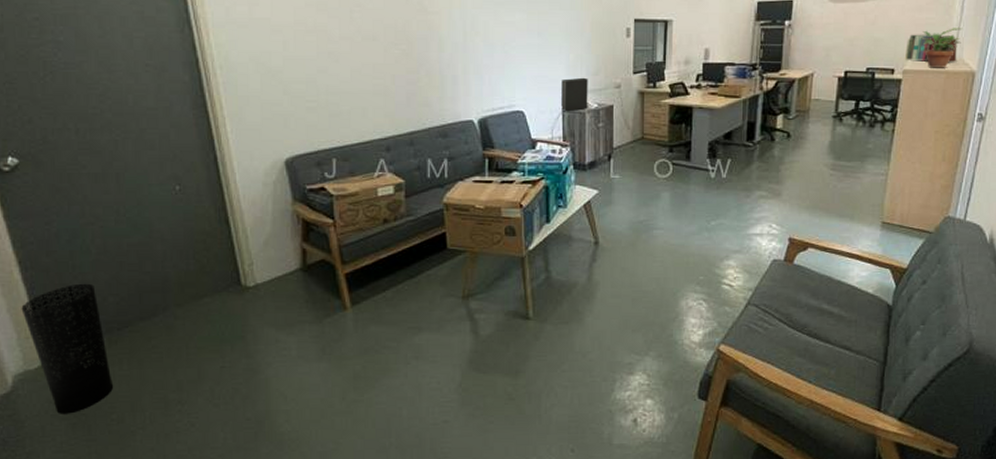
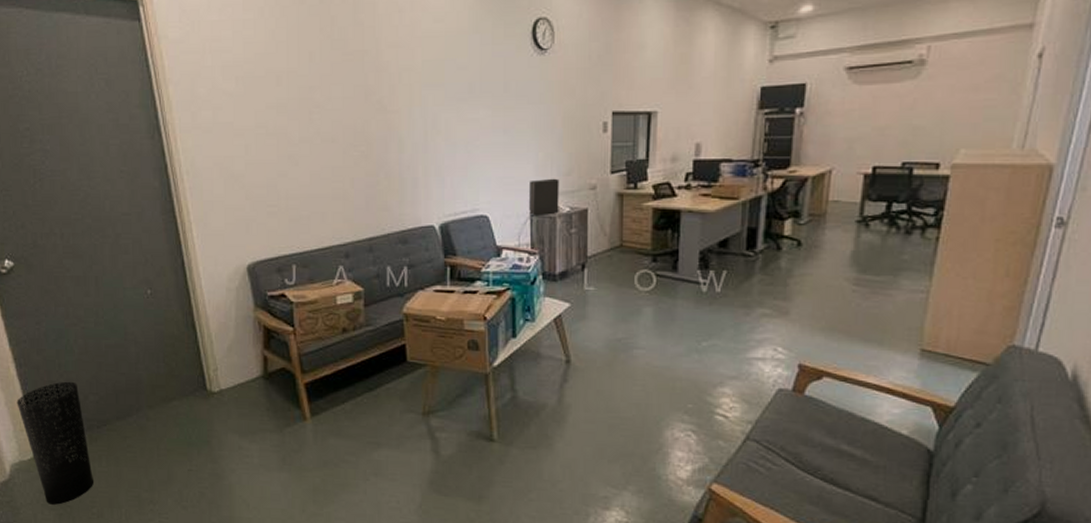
books: present [904,34,957,63] -> none [953,119,1028,155]
potted plant: present [921,28,963,68] -> none [977,110,1037,161]

